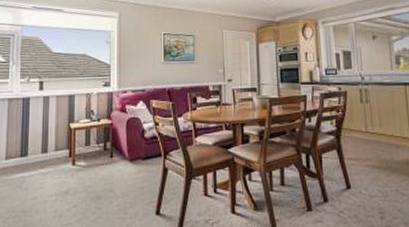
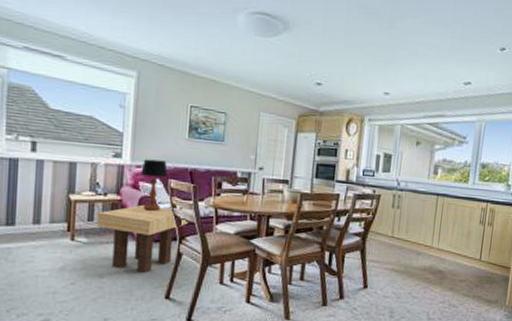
side table: none [93,125,171,190] -> present [96,204,189,273]
table lamp: none [127,84,149,132] -> present [141,159,168,212]

